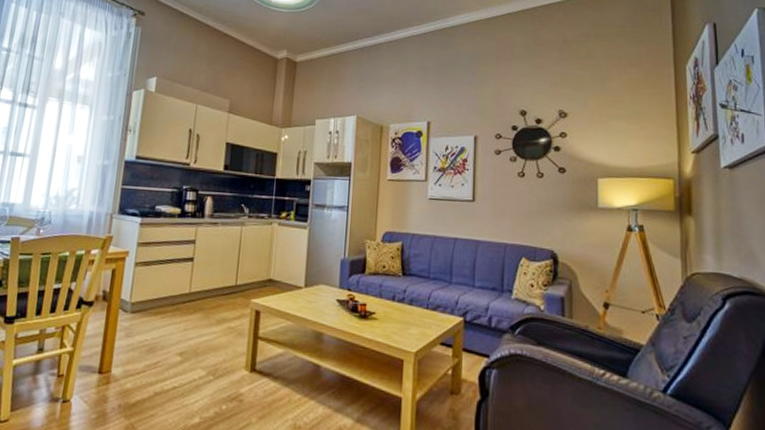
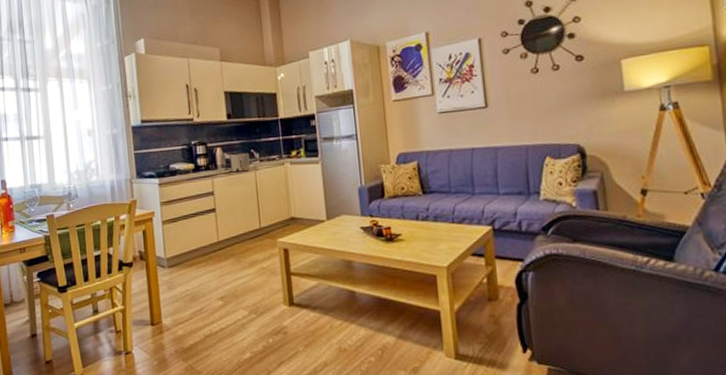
toaster: none [211,201,240,227] -> present [223,151,250,174]

